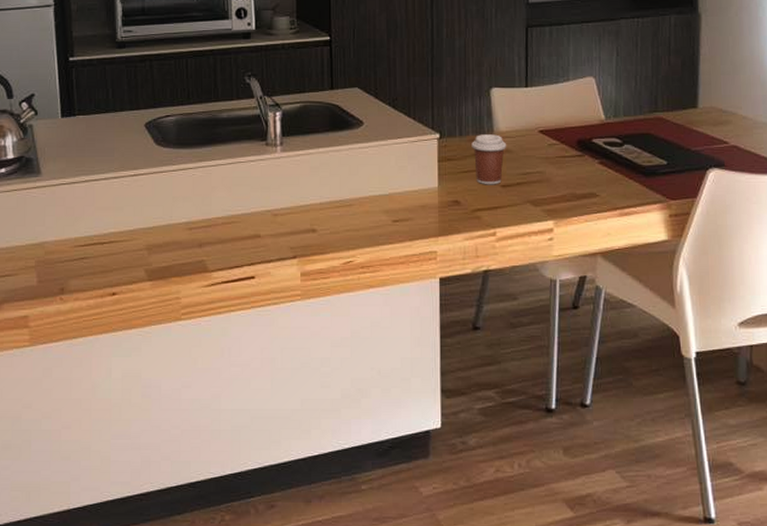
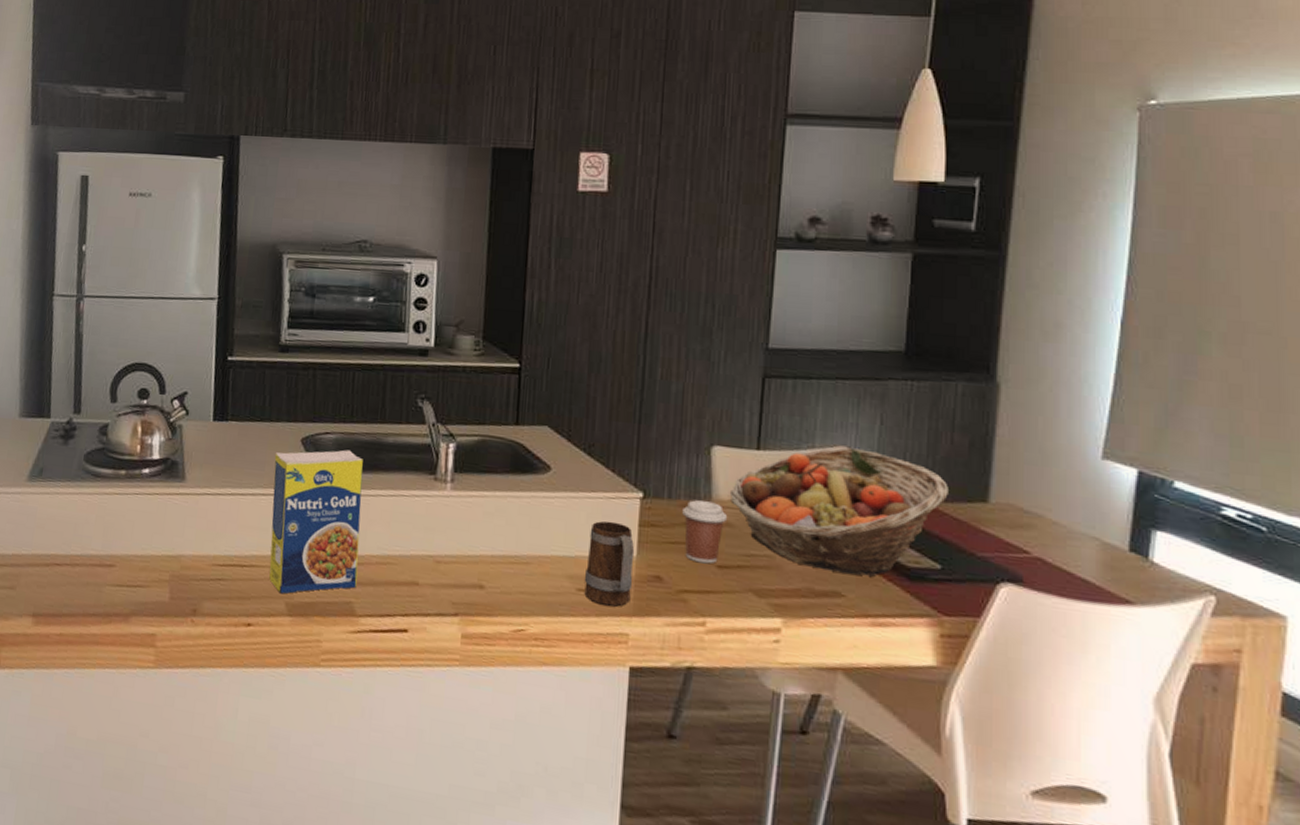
legume: none [122,129,207,263] -> present [269,450,363,594]
mug: none [398,161,437,231] -> present [584,521,635,607]
fruit basket: none [507,77,669,177] -> present [729,447,949,577]

